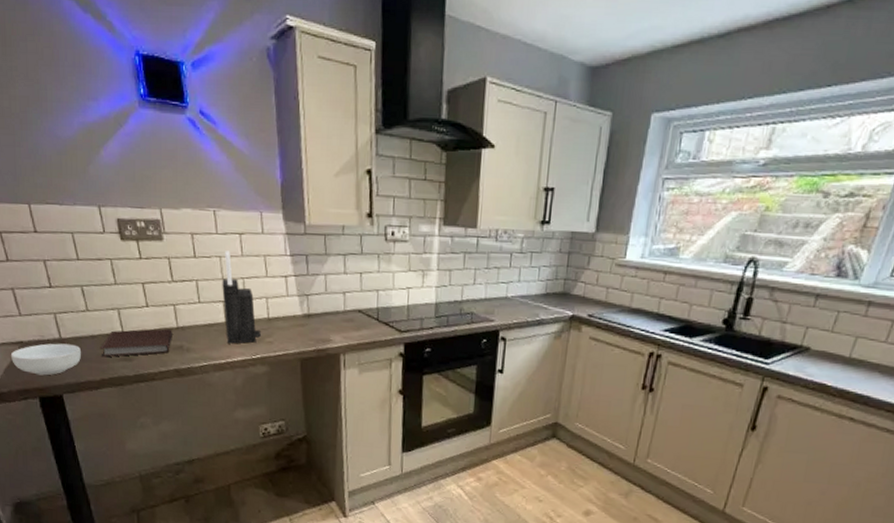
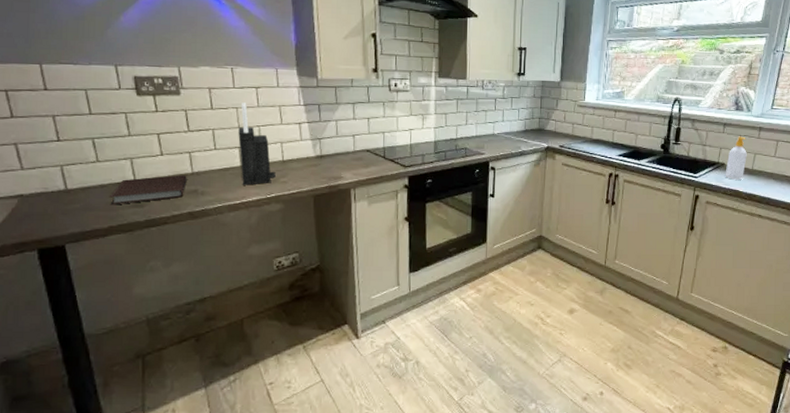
cereal bowl: present [10,343,81,376] -> none [7,194,88,227]
soap bottle: none [808,312,846,371] -> present [725,136,747,180]

